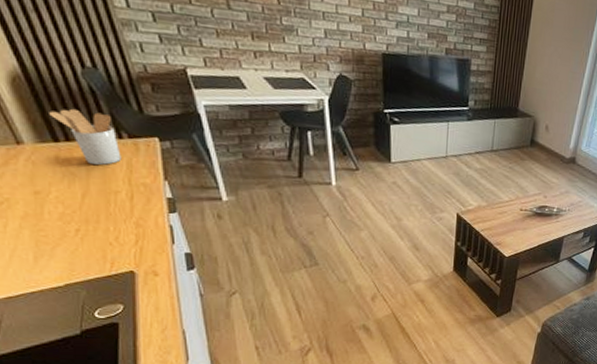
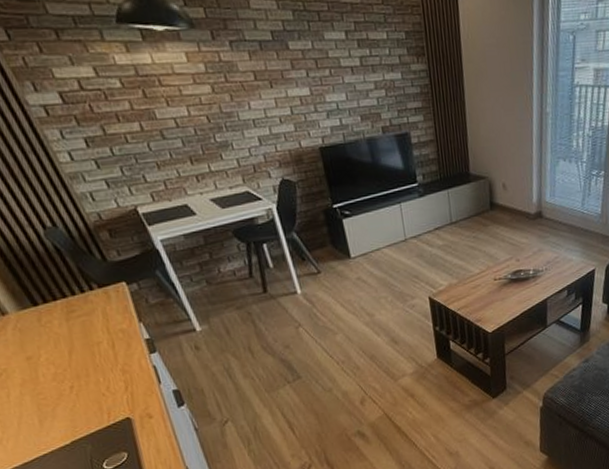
utensil holder: present [49,108,122,165] -> none [24,269,97,321]

